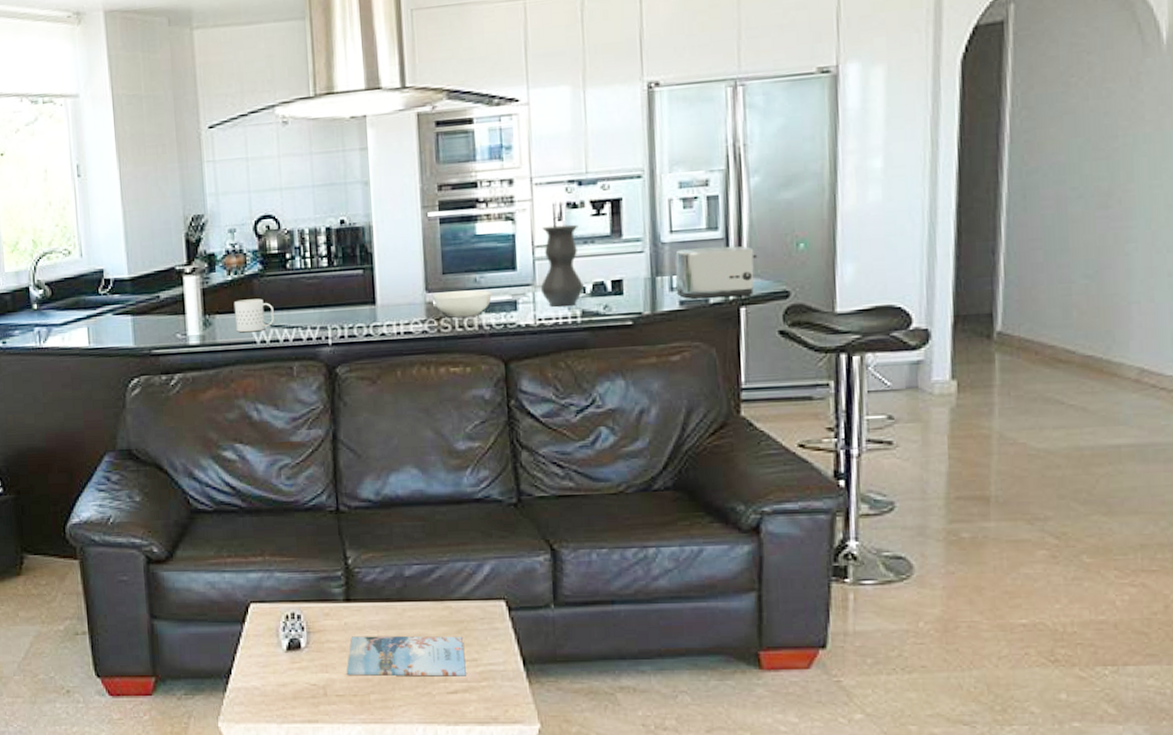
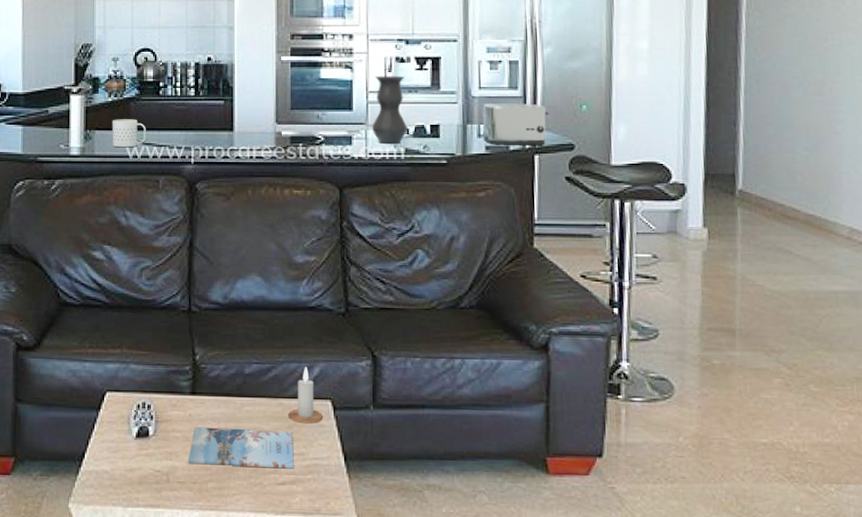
bowl: present [433,289,492,318] -> none [282,125,331,147]
candle: none [456,565,498,628] -> present [287,367,324,424]

